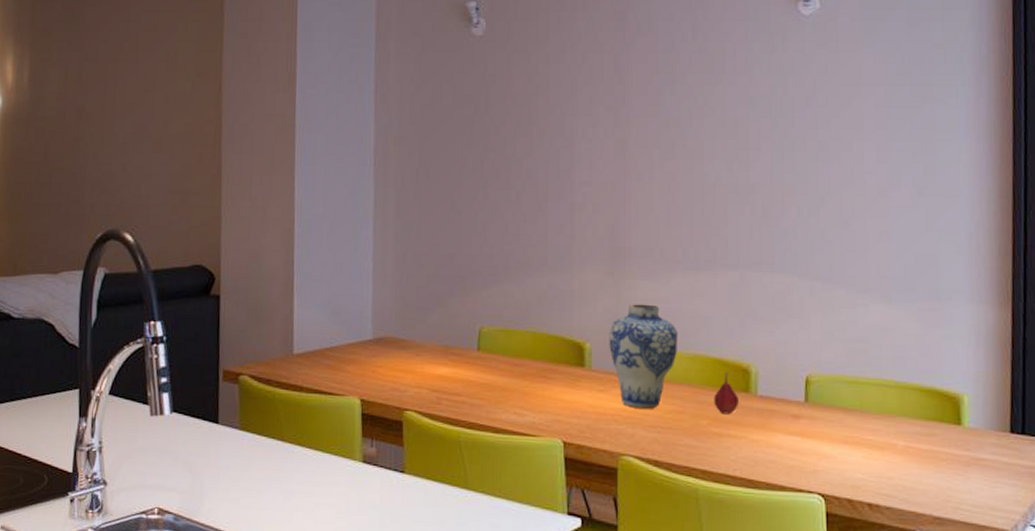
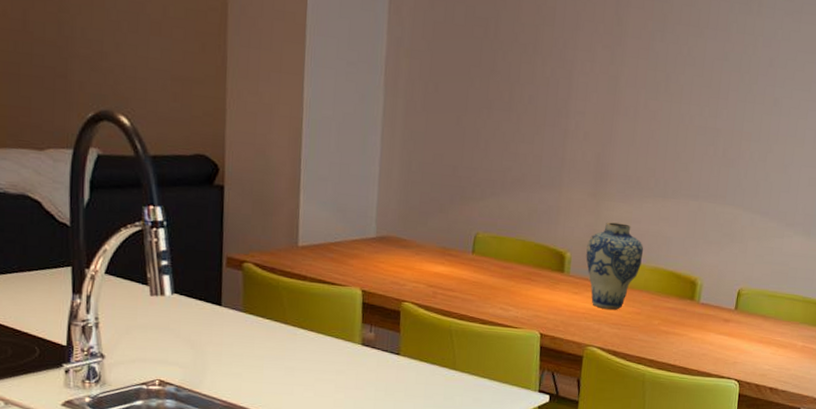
fruit: present [714,372,740,415] -> none [665,283,686,317]

